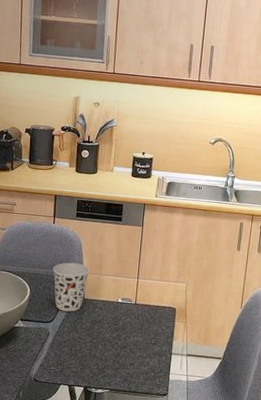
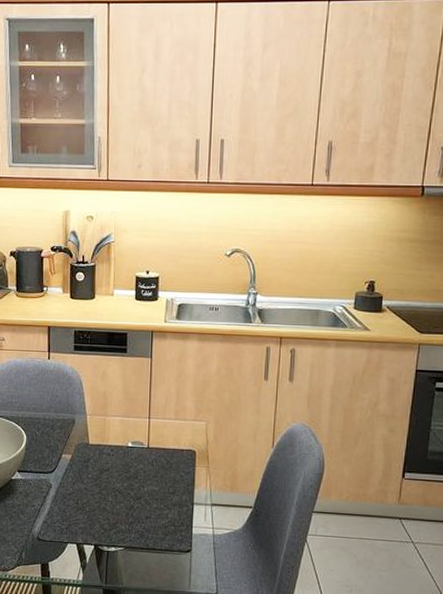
cup: present [52,262,89,312] -> none [50,403,93,460]

